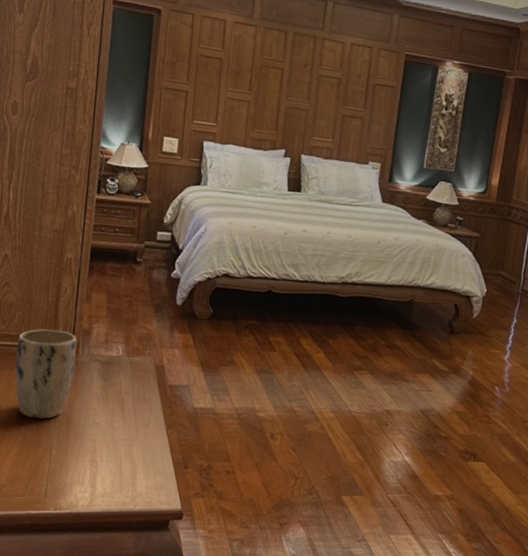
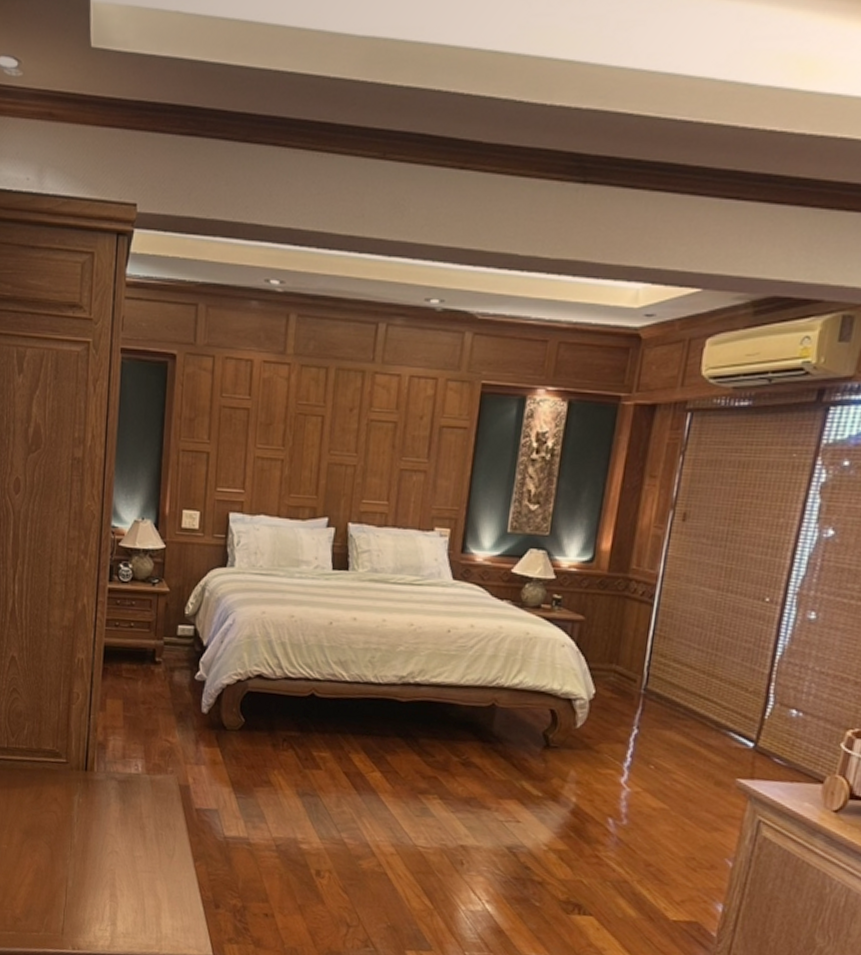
plant pot: present [15,329,77,419] -> none [26,741,91,845]

